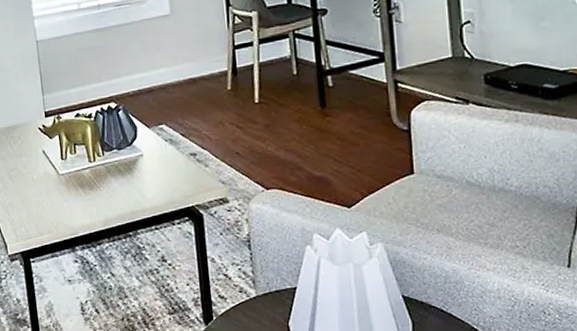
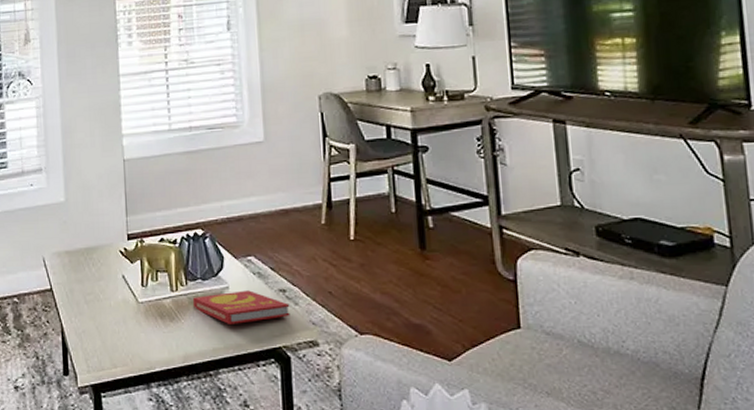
book: none [110,156,201,189] -> present [193,290,290,324]

